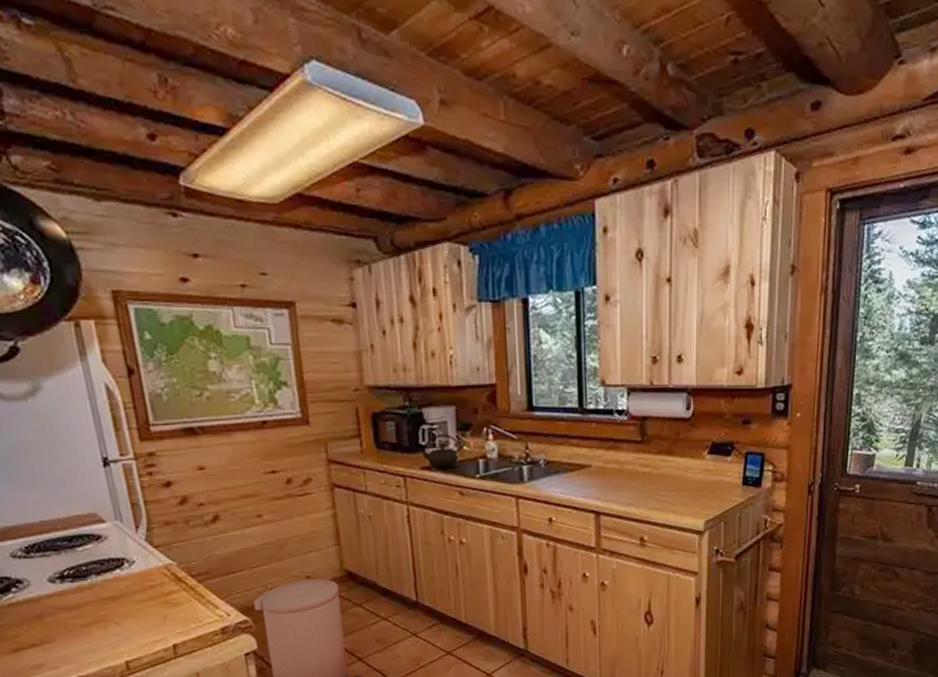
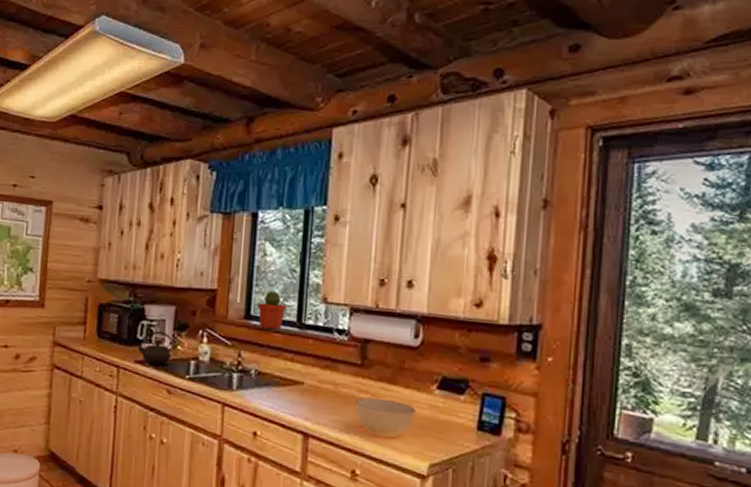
succulent plant: none [539,380,568,418] -> present [258,291,287,330]
bowl: none [639,469,691,505] -> present [355,397,416,439]

